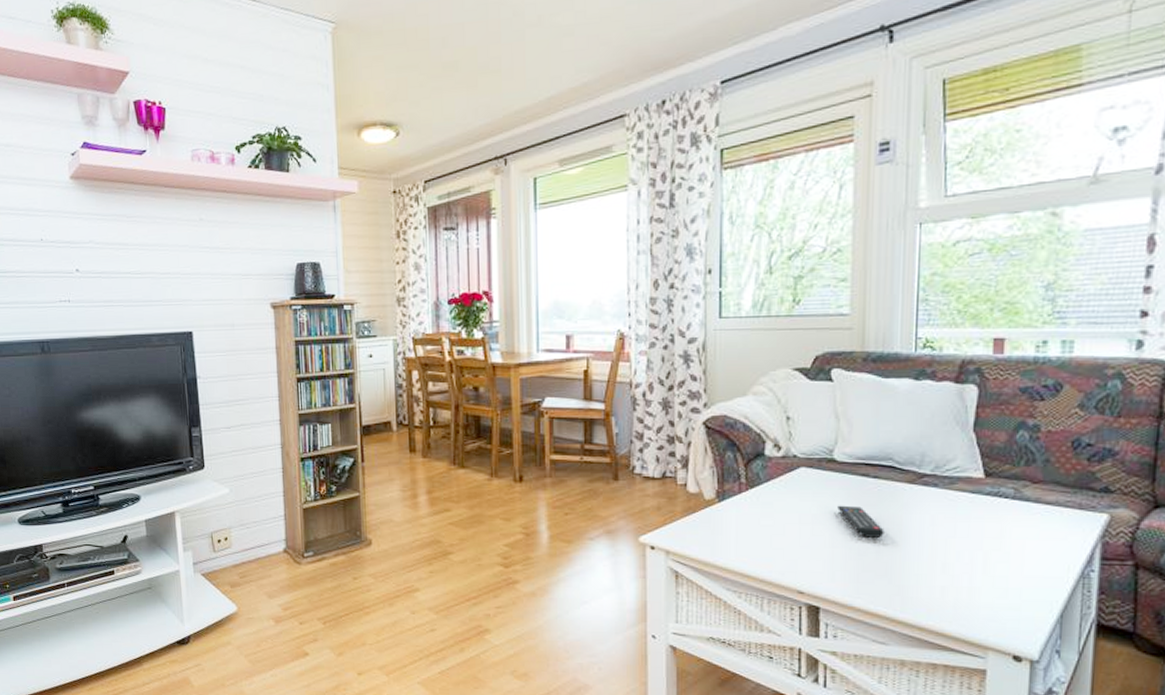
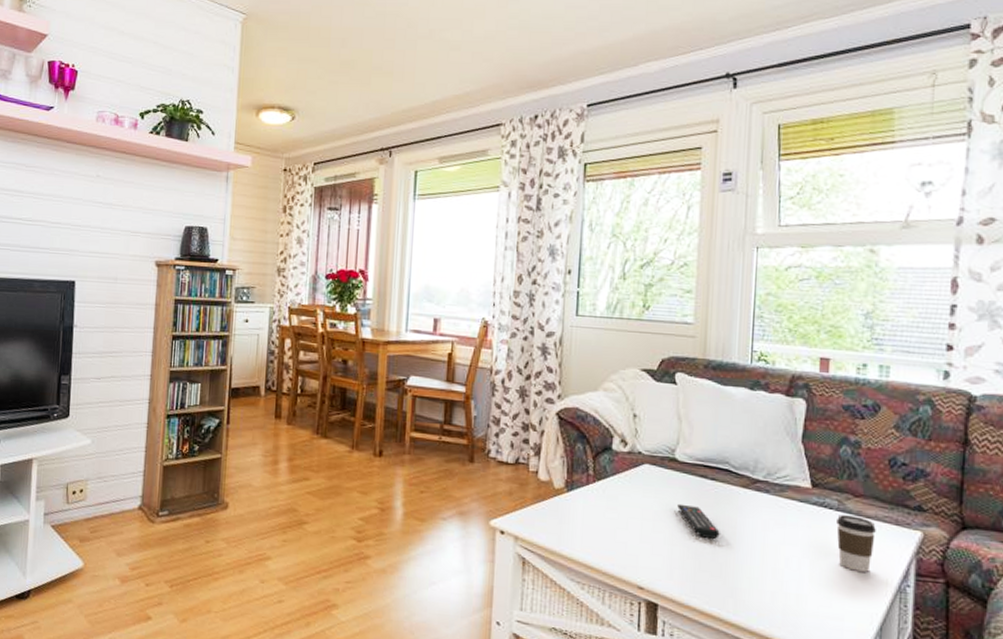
coffee cup: none [1012,503,1057,560] -> present [836,515,876,572]

